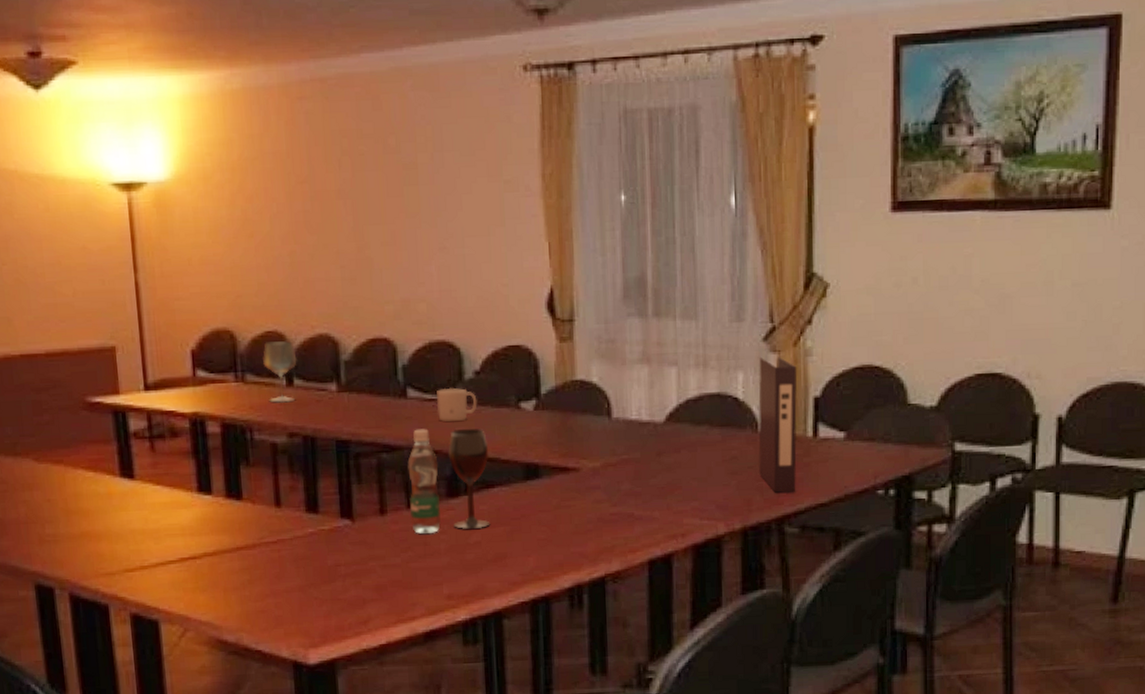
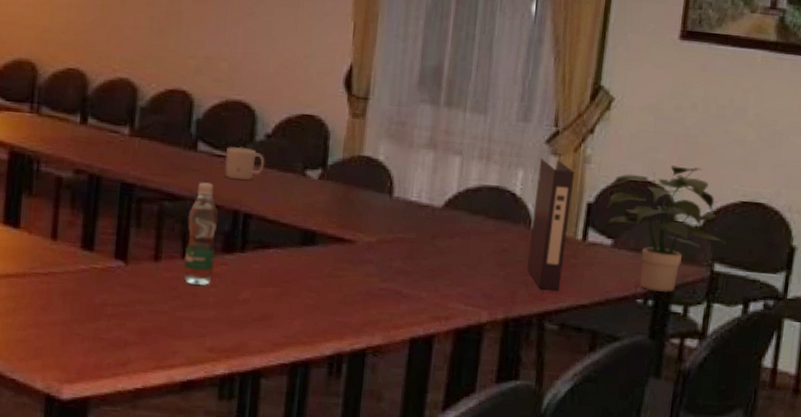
wine glass: present [263,340,297,403] -> none [60,78,94,140]
wine glass: present [448,428,490,529] -> none [225,187,270,287]
potted plant: none [834,345,965,481] -> present [604,165,726,293]

